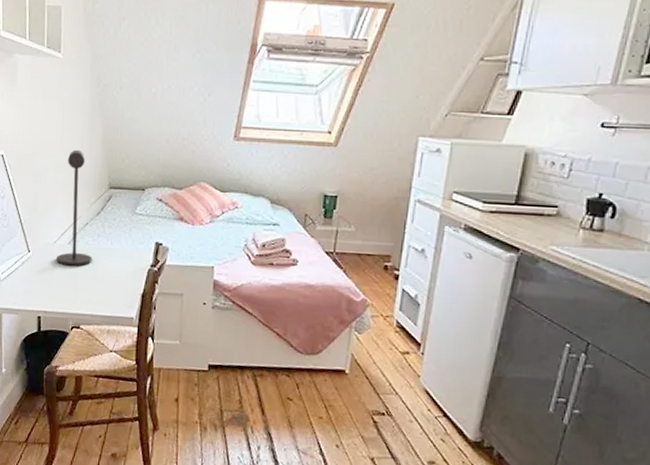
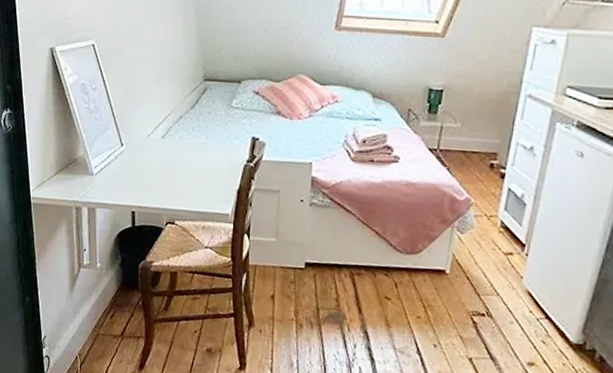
desk lamp: present [56,149,92,266] -> none [150,39,187,161]

